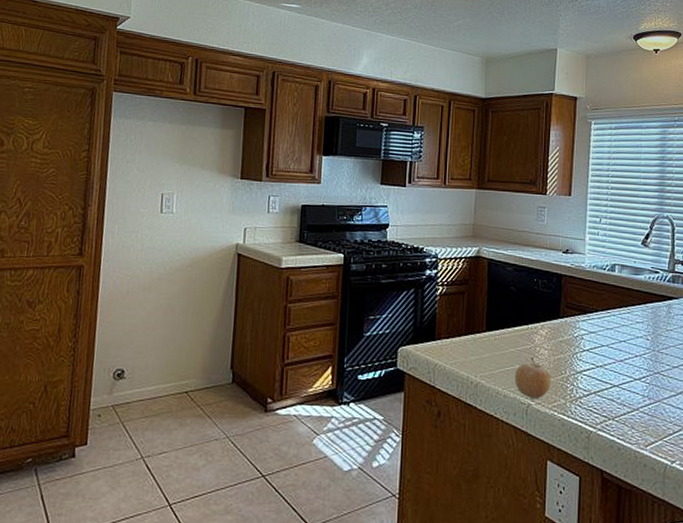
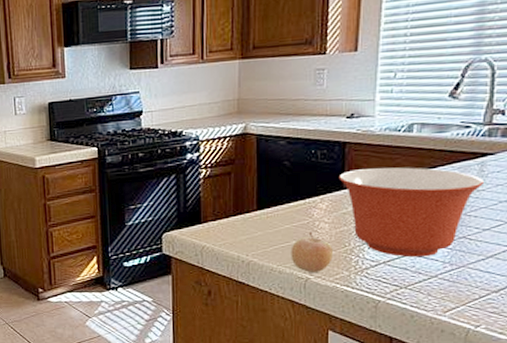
mixing bowl: none [556,301,671,390] -> present [339,167,483,258]

